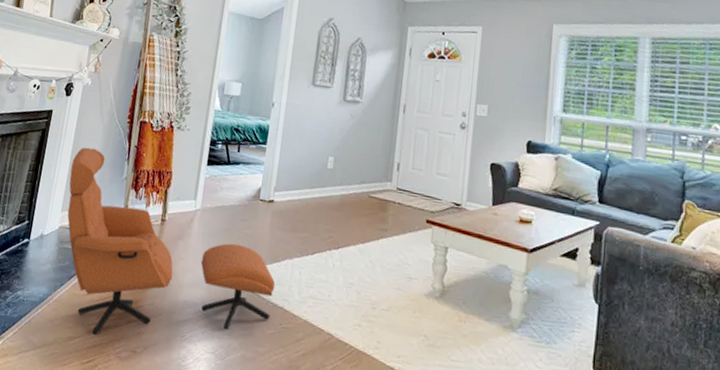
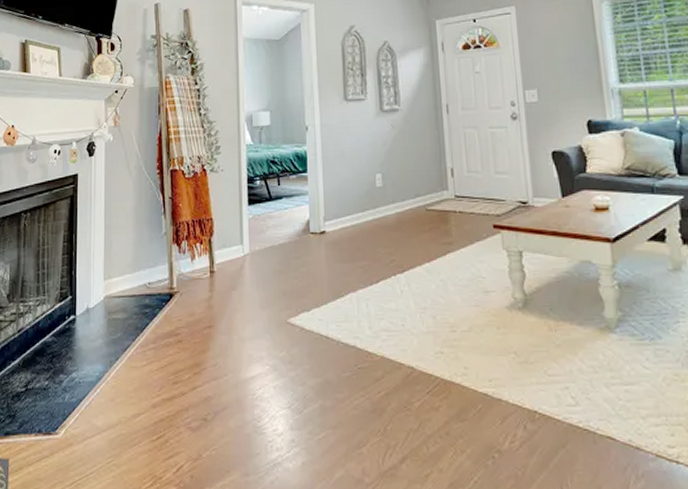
armchair: present [67,147,276,335] -> none [107,207,343,408]

